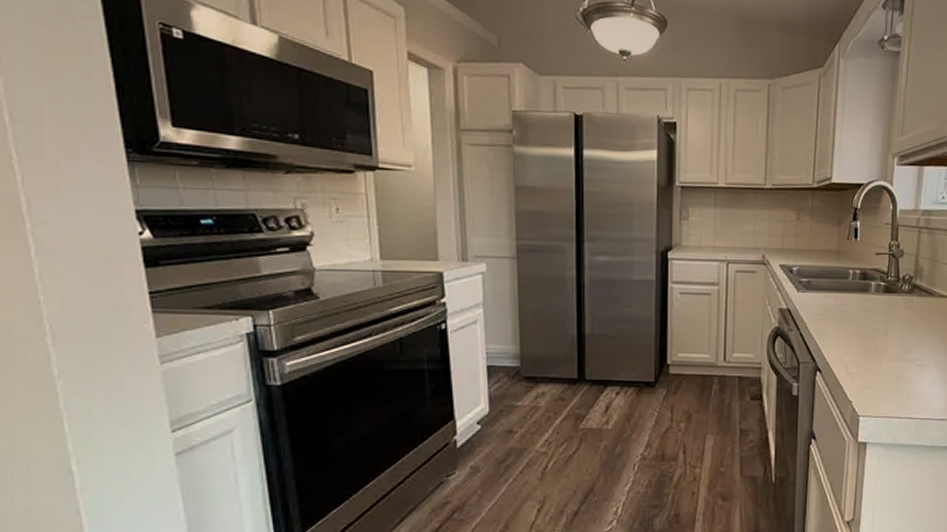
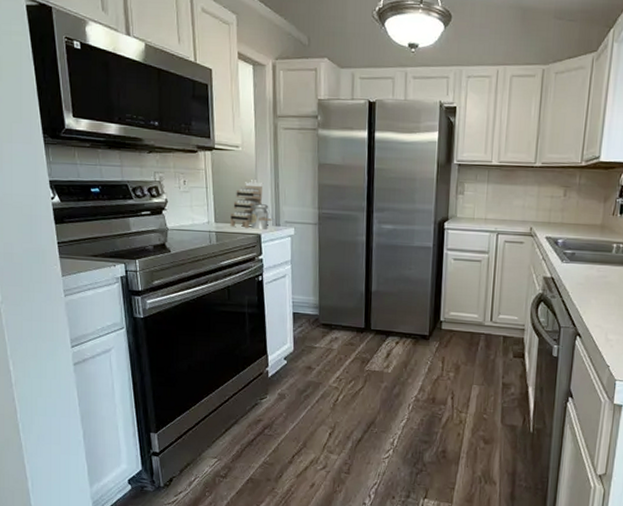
spice rack: none [401,206,459,267] -> present [230,180,274,230]

